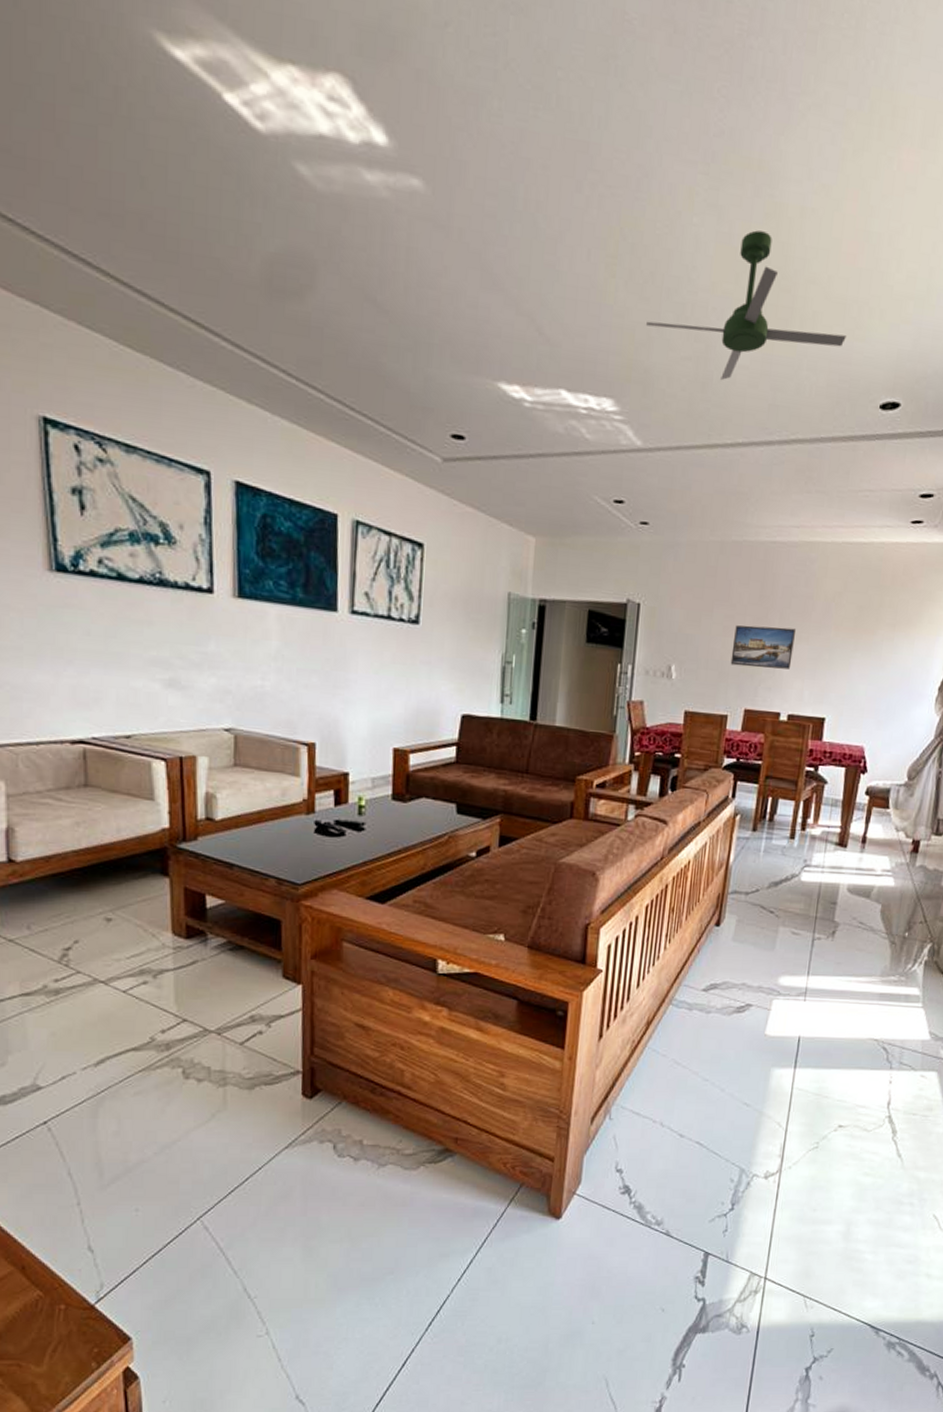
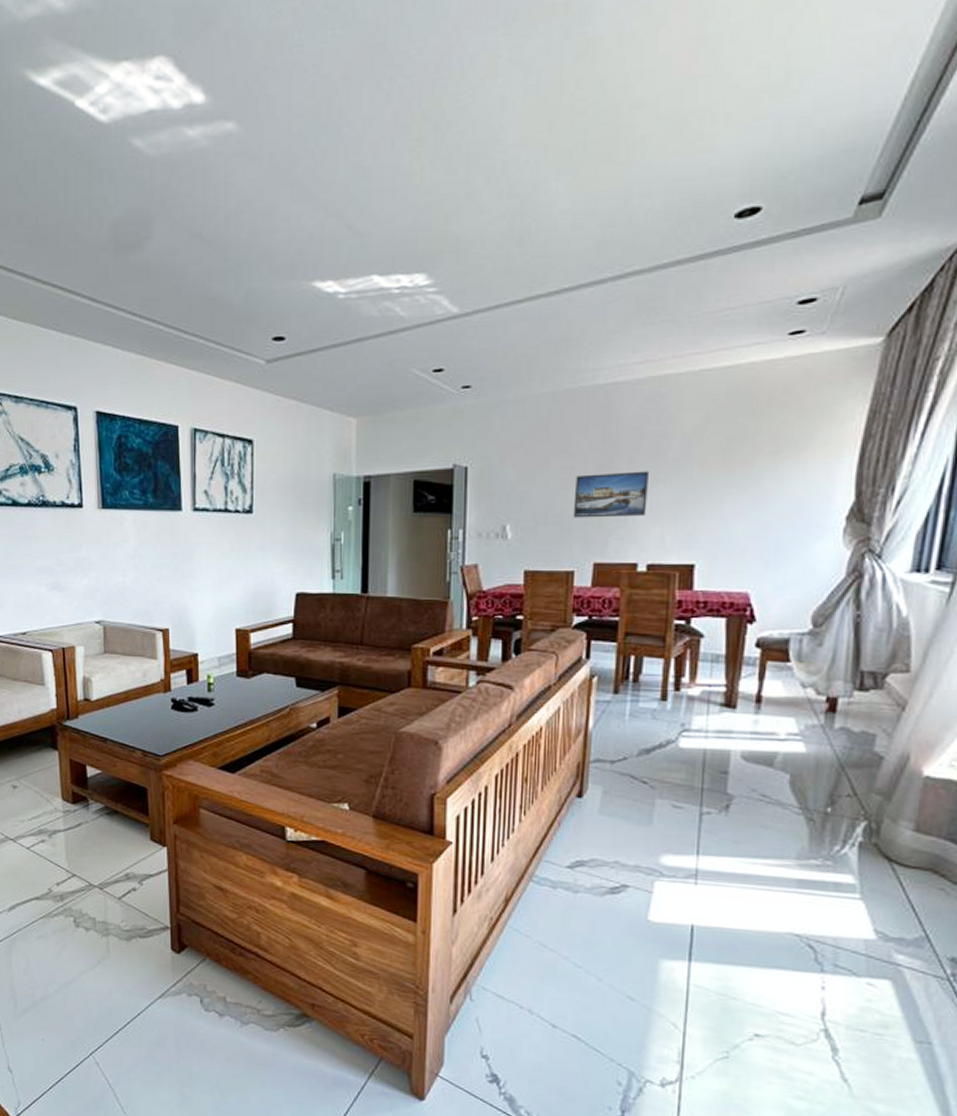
ceiling fan: present [646,230,846,381] -> none [455,71,685,231]

